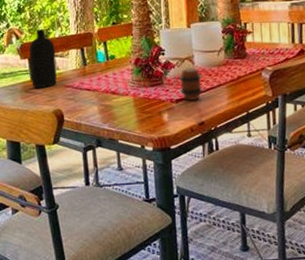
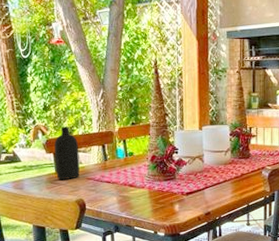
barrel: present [179,68,203,100] -> none [190,165,210,194]

